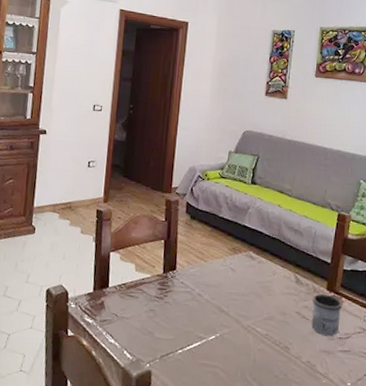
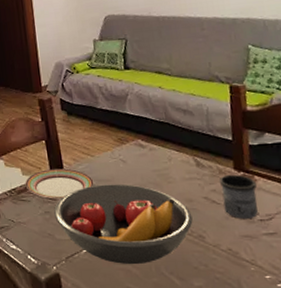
plate: none [136,268,202,299] -> present [25,168,94,199]
fruit bowl: none [158,289,283,369] -> present [54,184,193,265]

